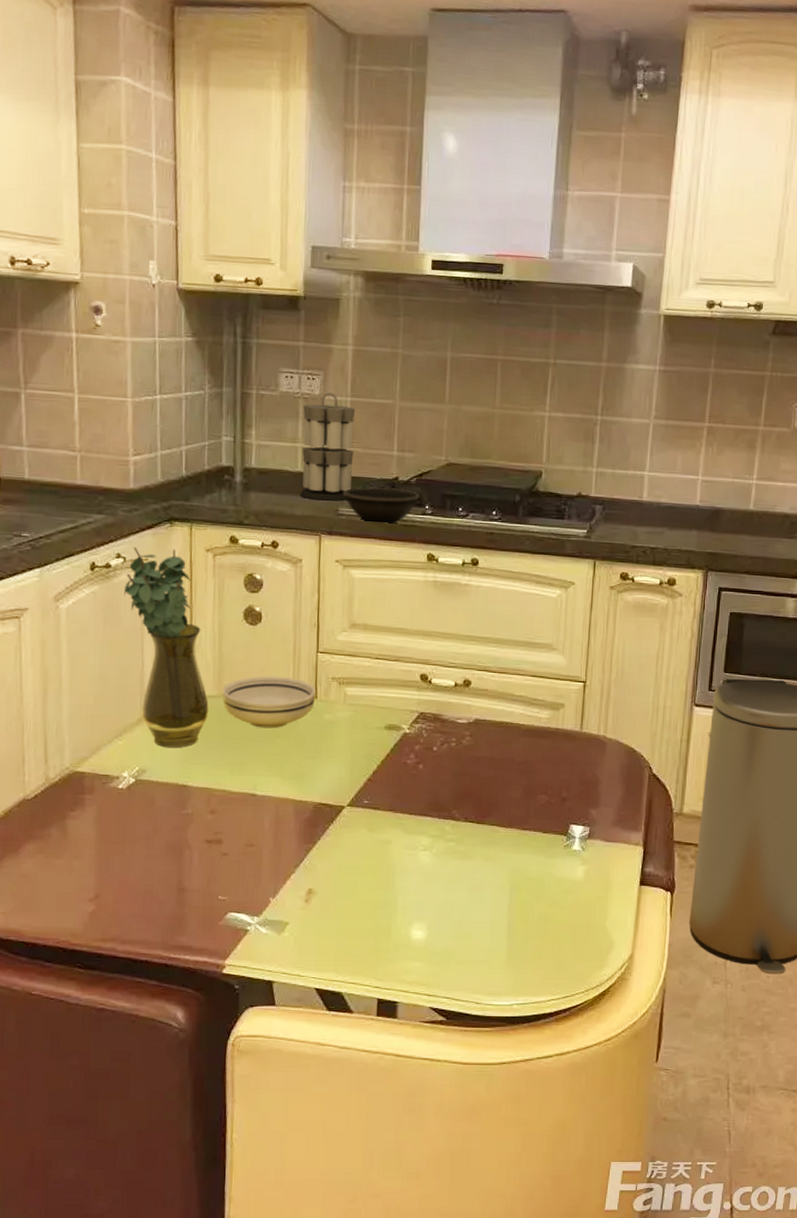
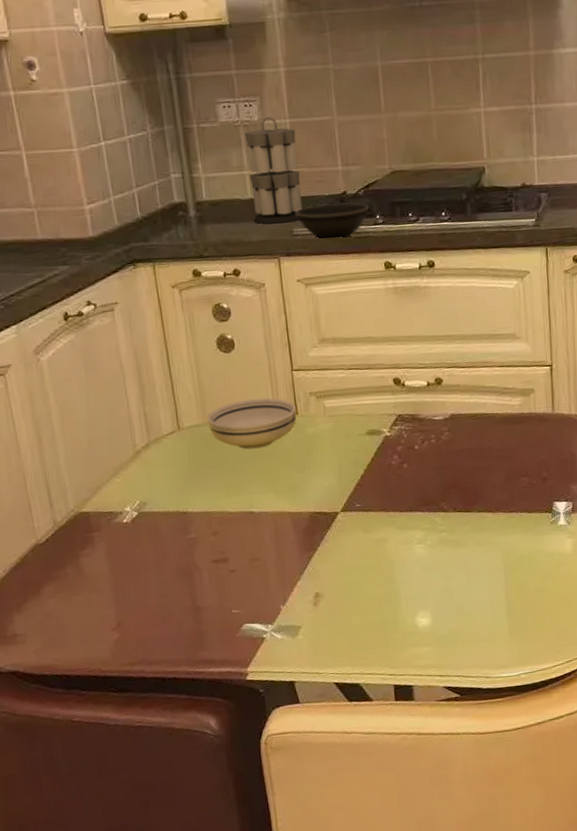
vase: present [124,547,209,748] -> none [99,290,198,480]

